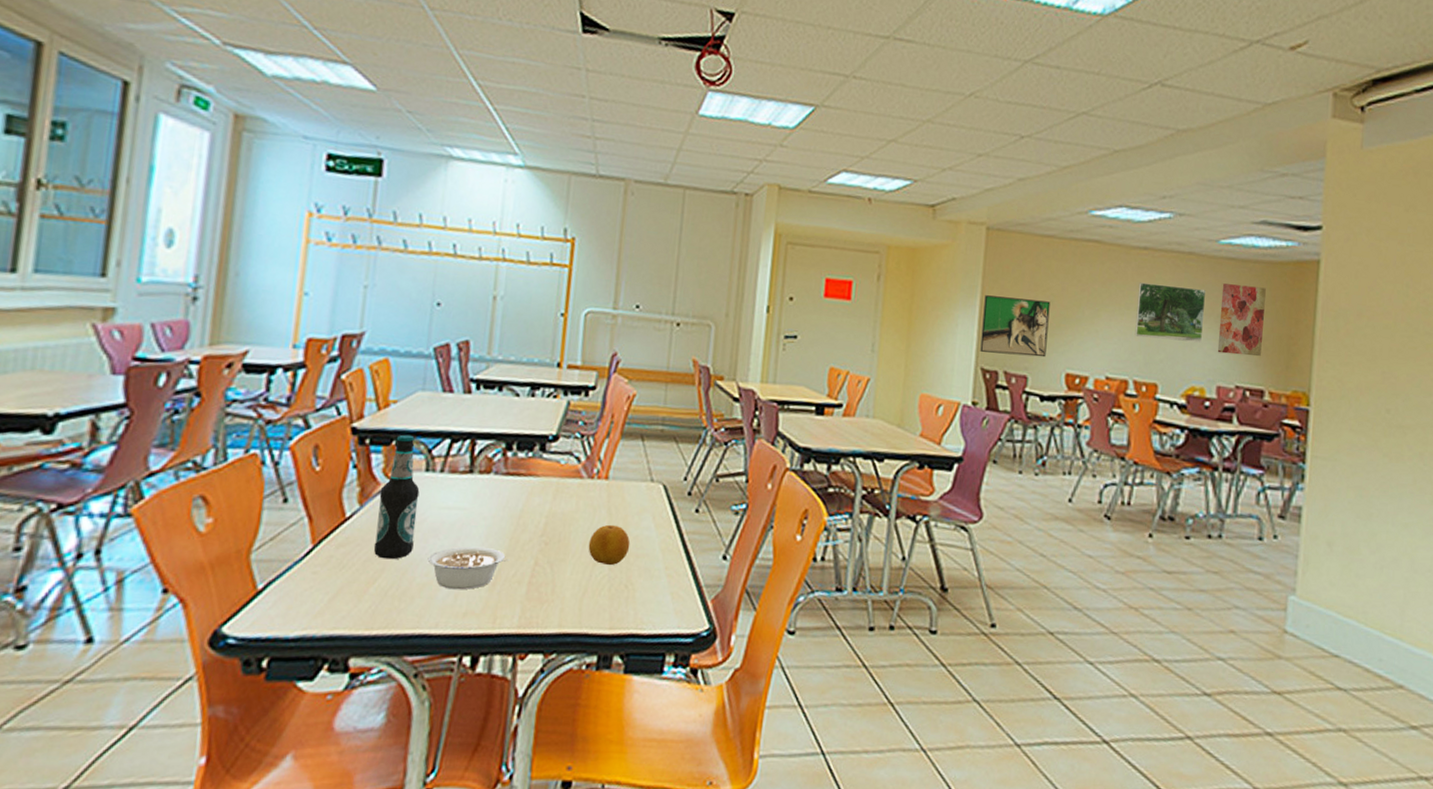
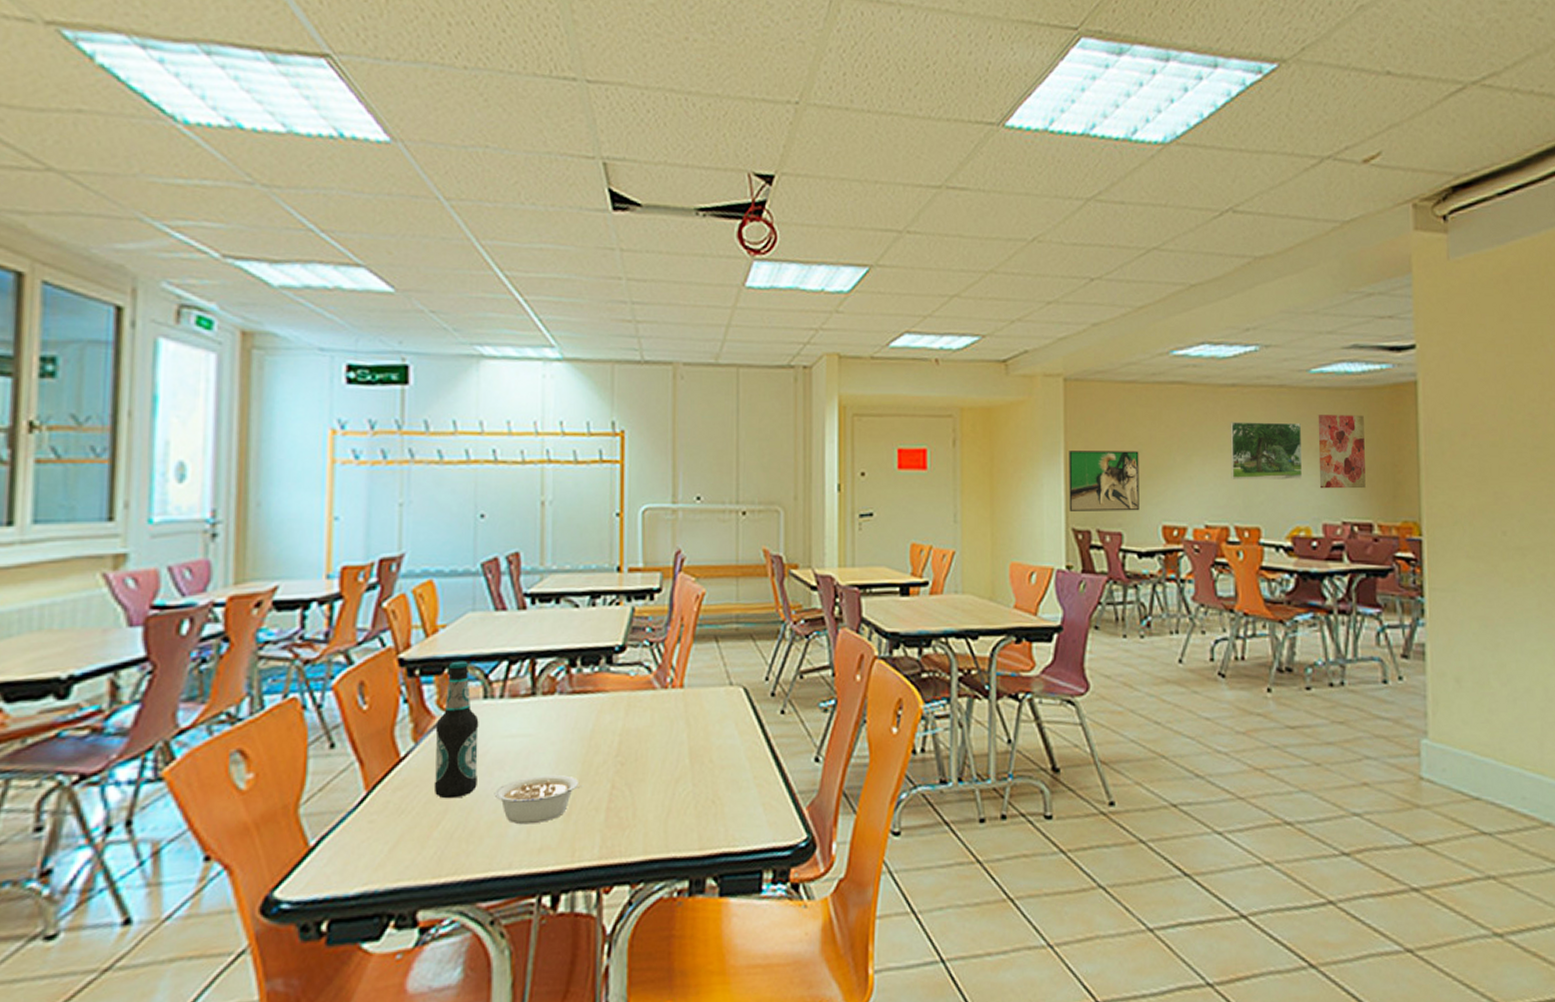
fruit: present [588,524,631,565] -> none [668,736,714,780]

